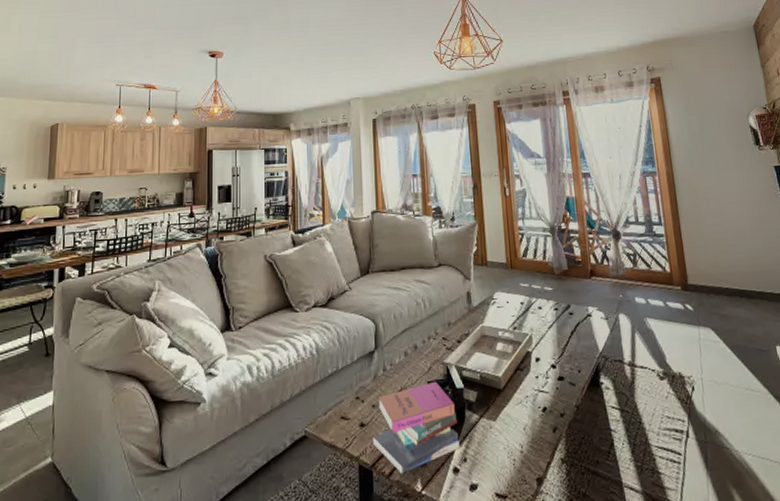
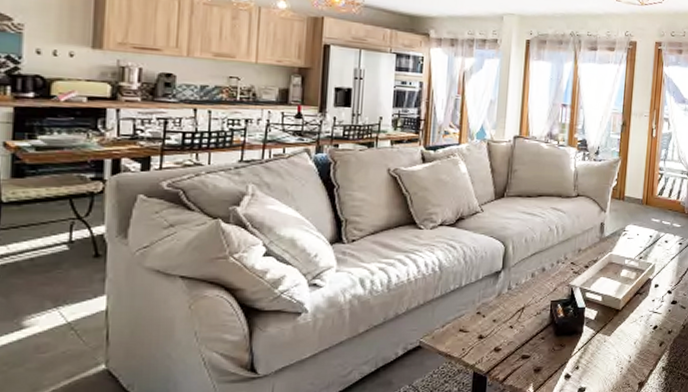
books: present [373,381,460,474] -> none [490,300,576,379]

